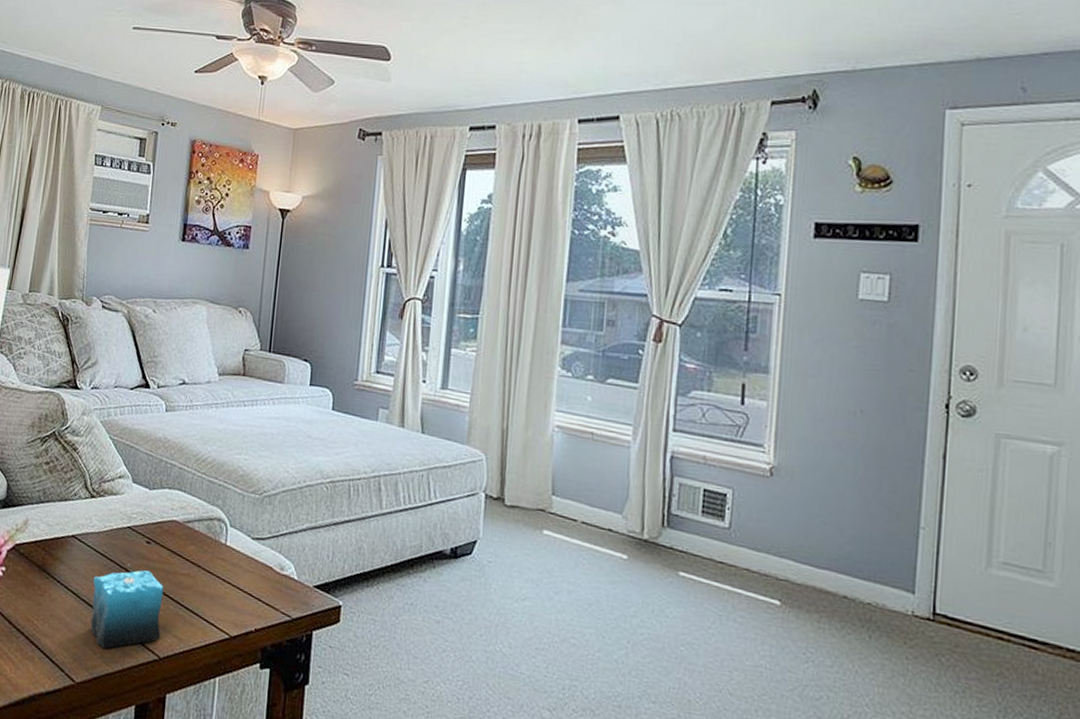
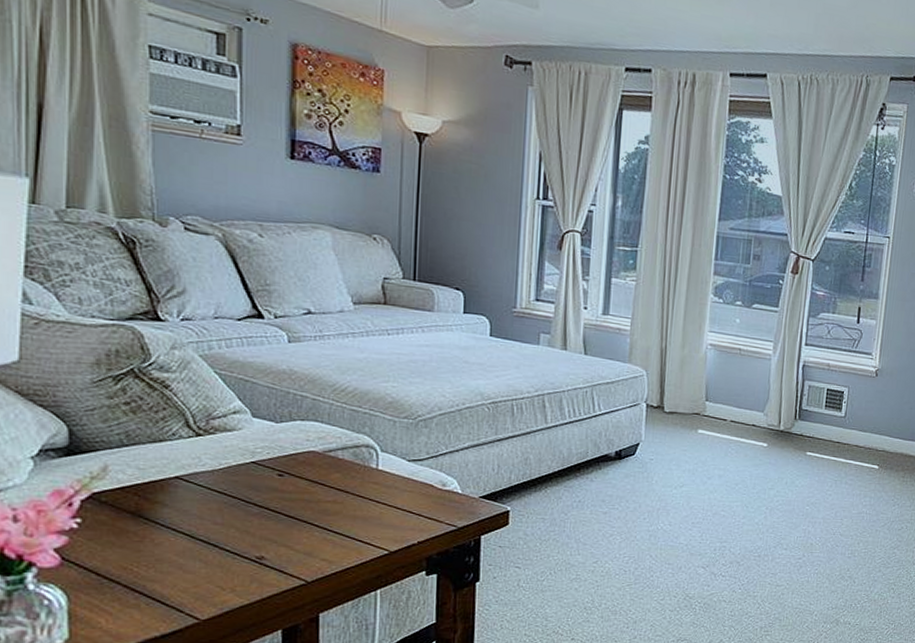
candle: present [90,563,164,650] -> none [212,498,306,583]

